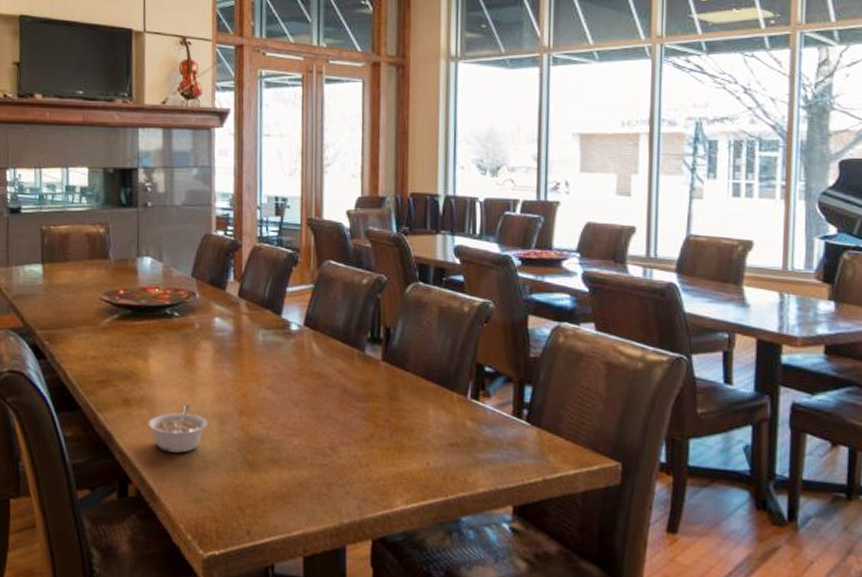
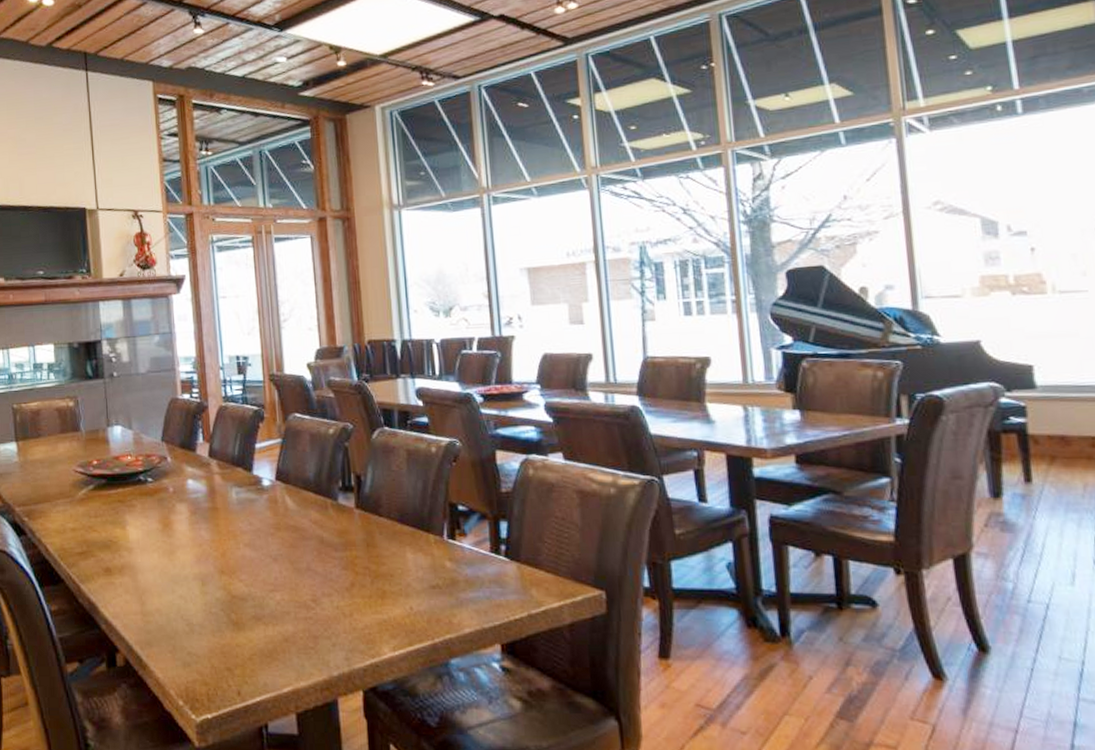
legume: present [148,405,209,453] -> none [131,569,190,619]

